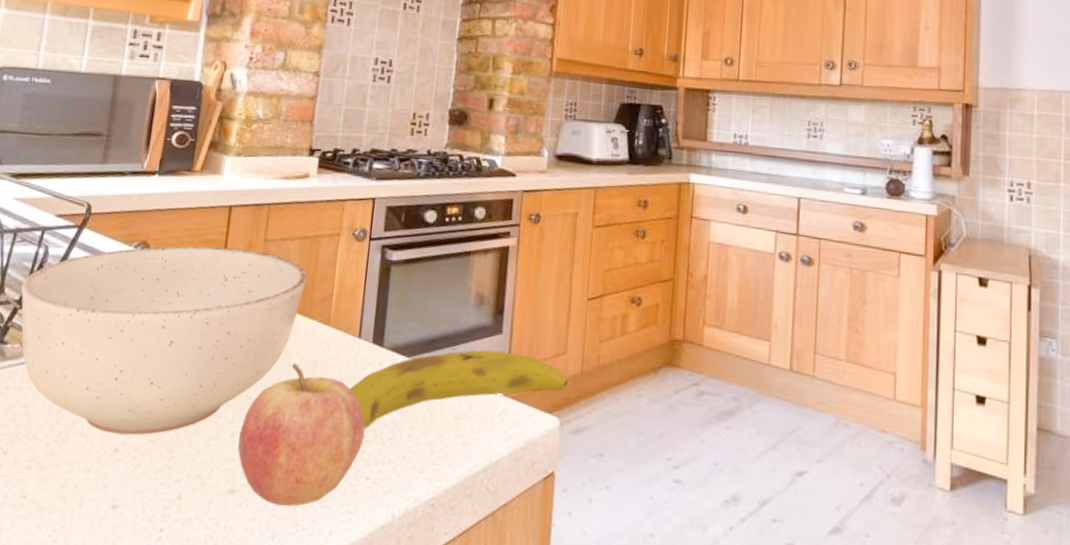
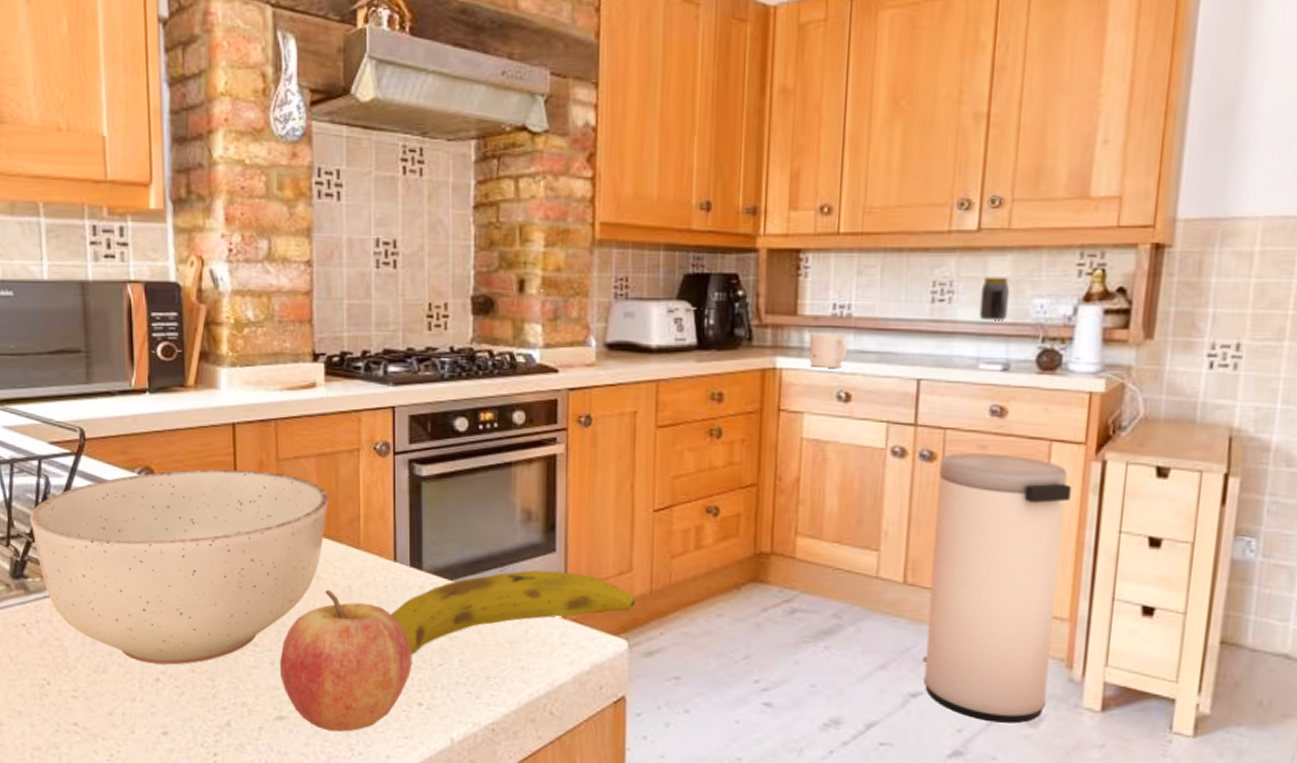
mug: none [715,156,746,186] -> present [809,333,848,369]
pedal bin: none [806,259,917,501] -> present [922,452,1071,723]
jar: none [842,120,864,155] -> present [979,276,1009,321]

